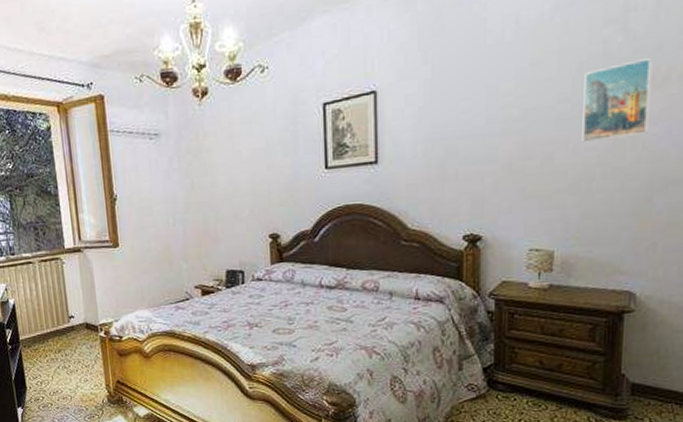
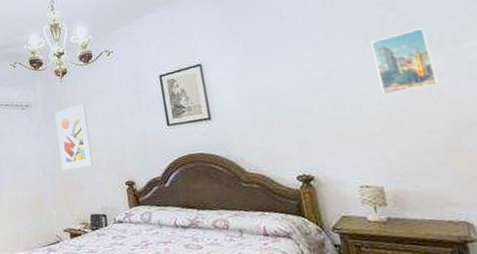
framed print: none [190,135,234,218] -> present [54,104,94,170]

